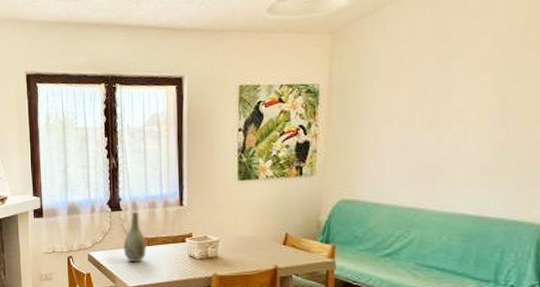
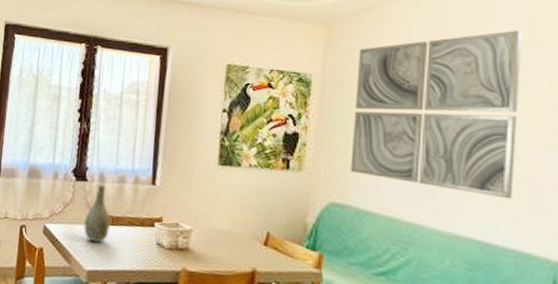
wall art: none [357,14,518,176] -> present [350,30,522,200]

